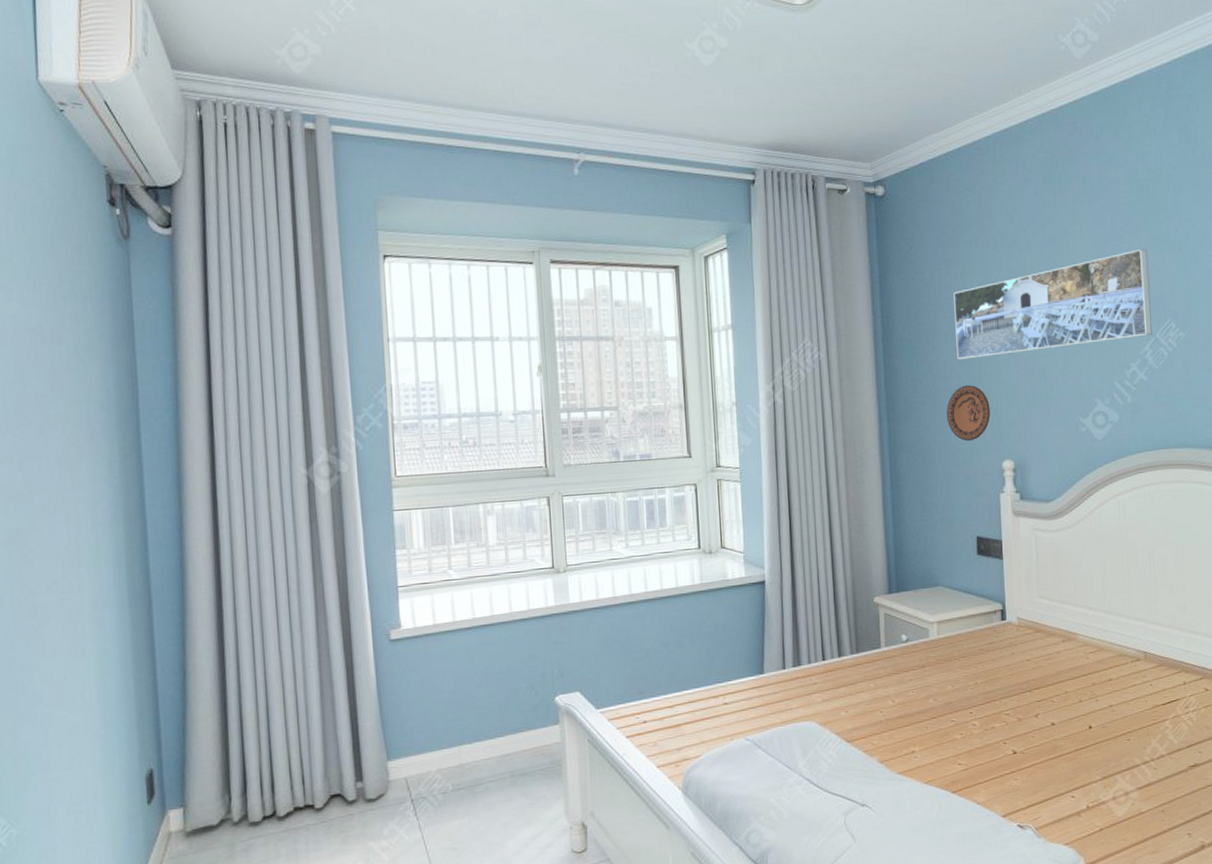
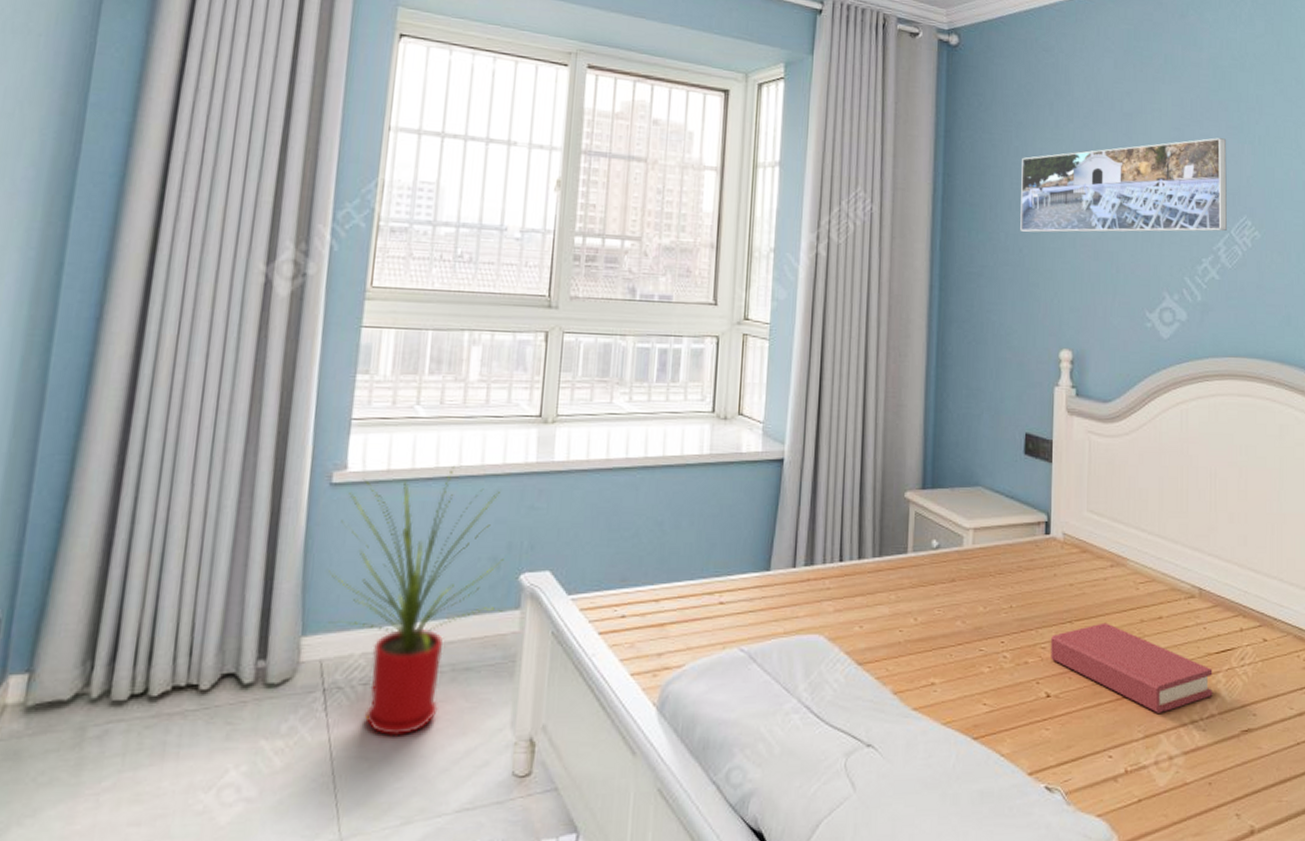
house plant: none [400,615,545,831] -> present [328,465,504,737]
decorative plate: present [947,385,991,442] -> none [1004,261,1051,324]
hardback book: none [1014,688,1161,759] -> present [1051,622,1213,713]

